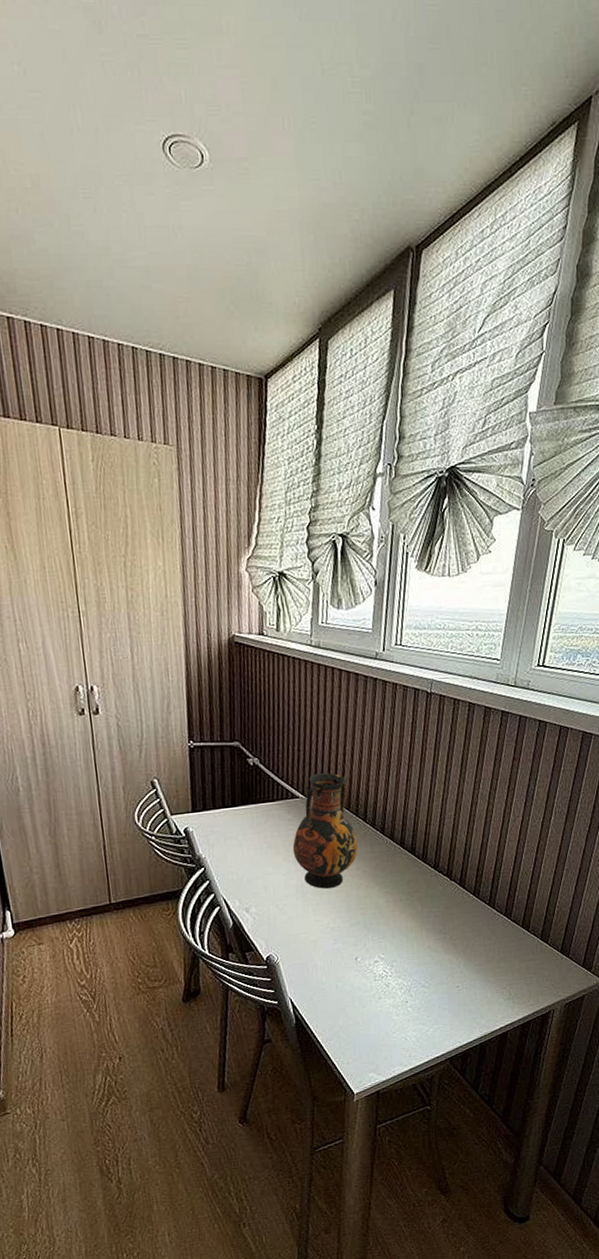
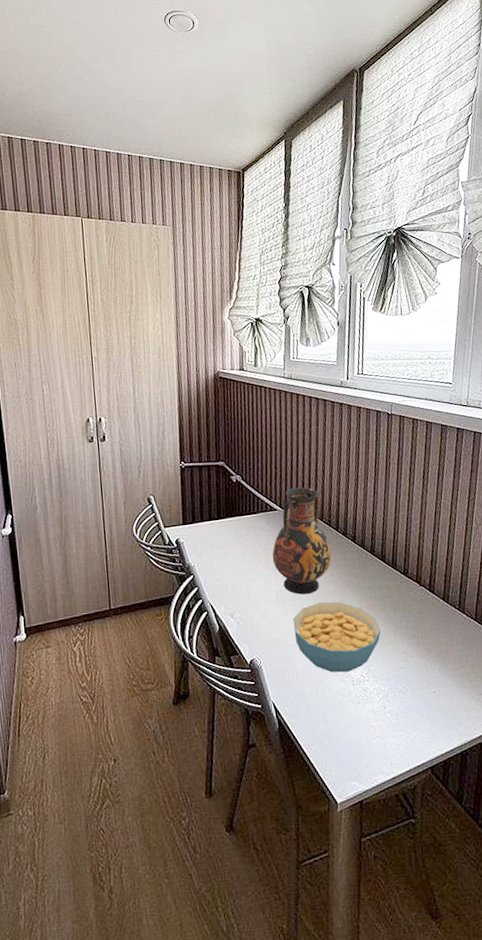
cereal bowl: none [313,896,406,969] -> present [293,601,381,673]

